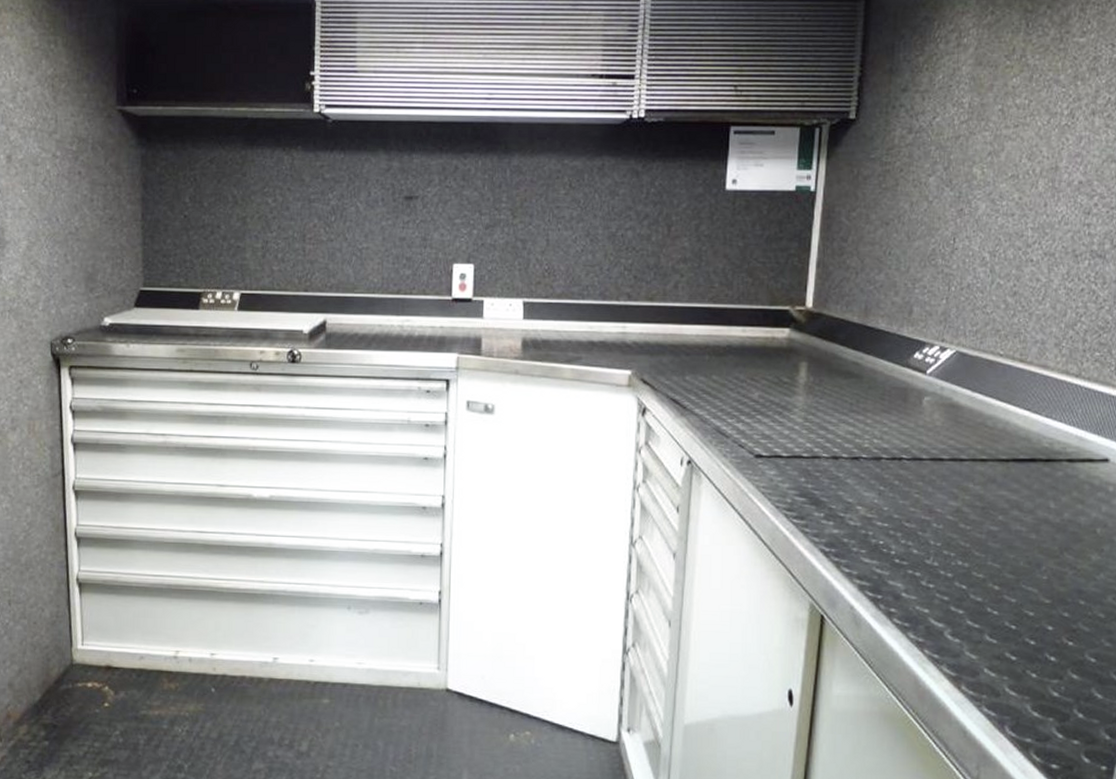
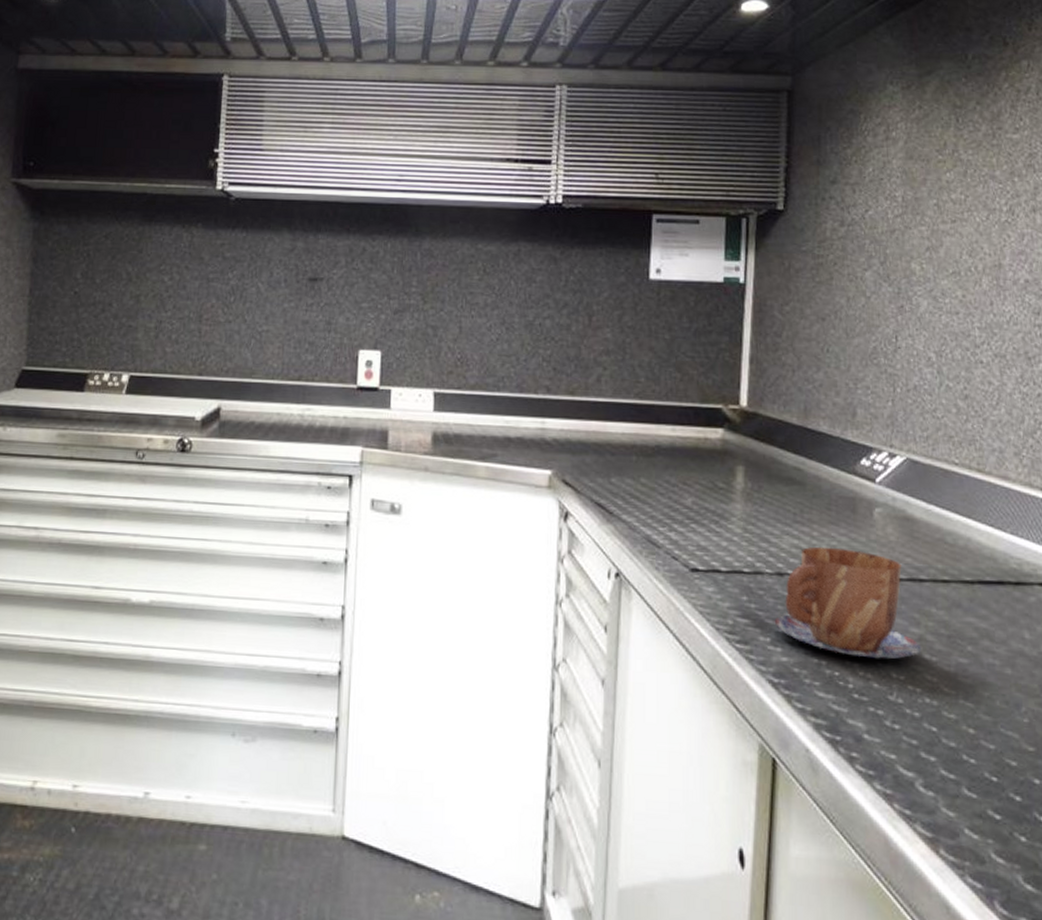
mug: none [828,432,959,529] -> present [774,546,922,659]

